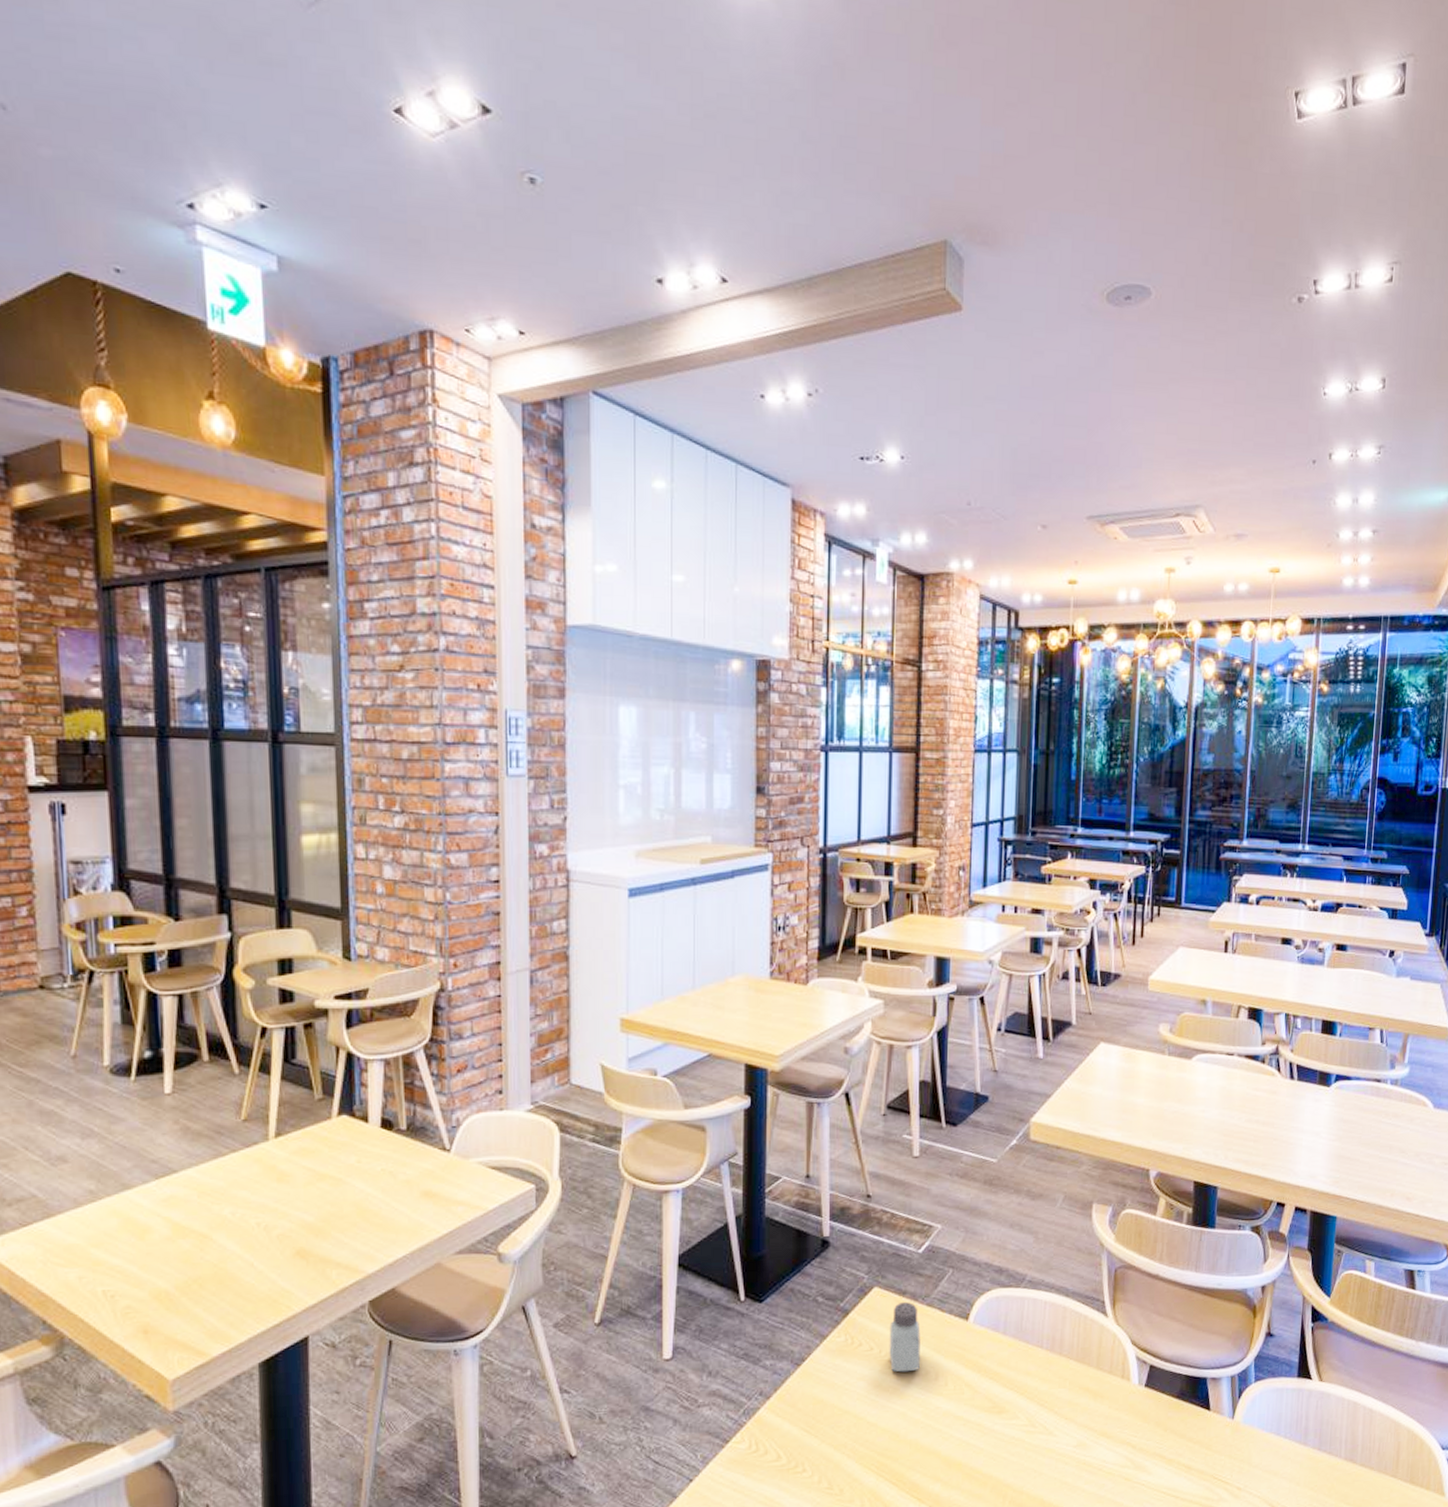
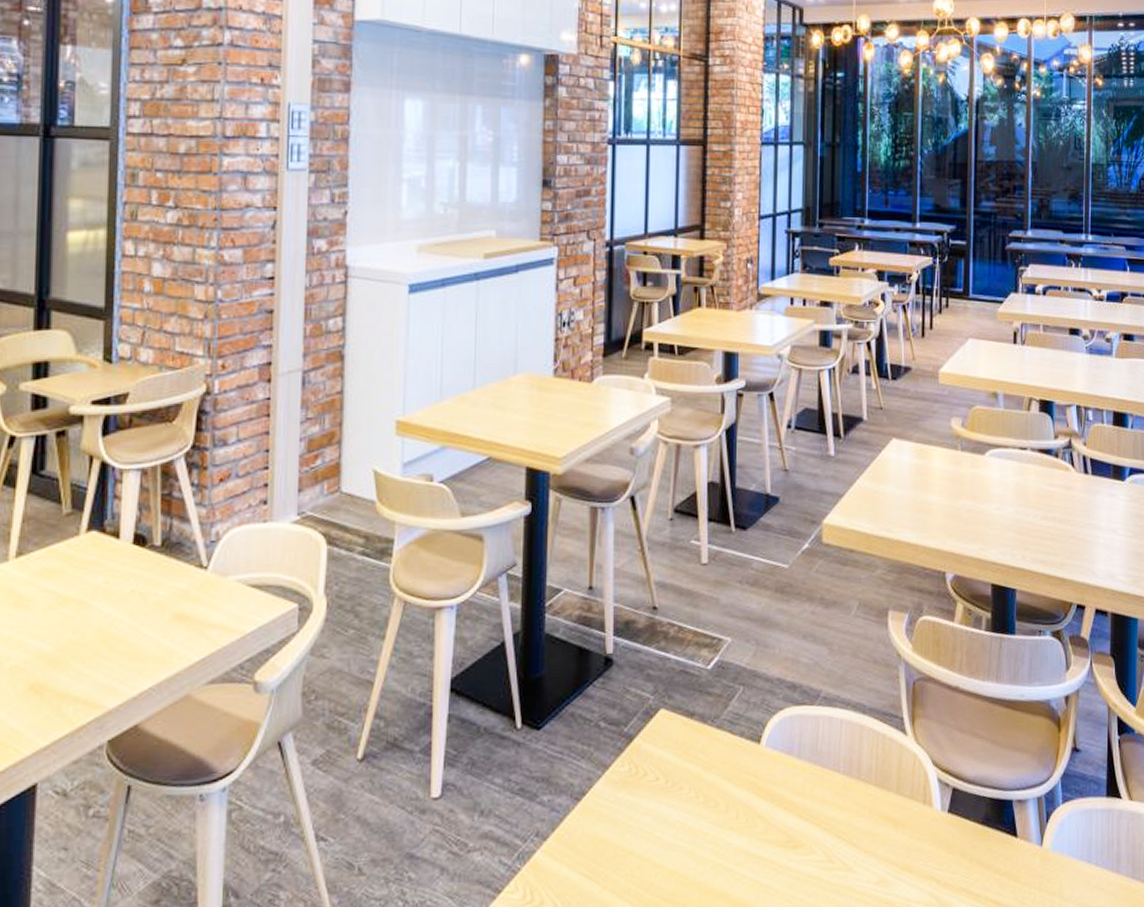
saltshaker: present [889,1301,921,1372] -> none [676,724,710,805]

